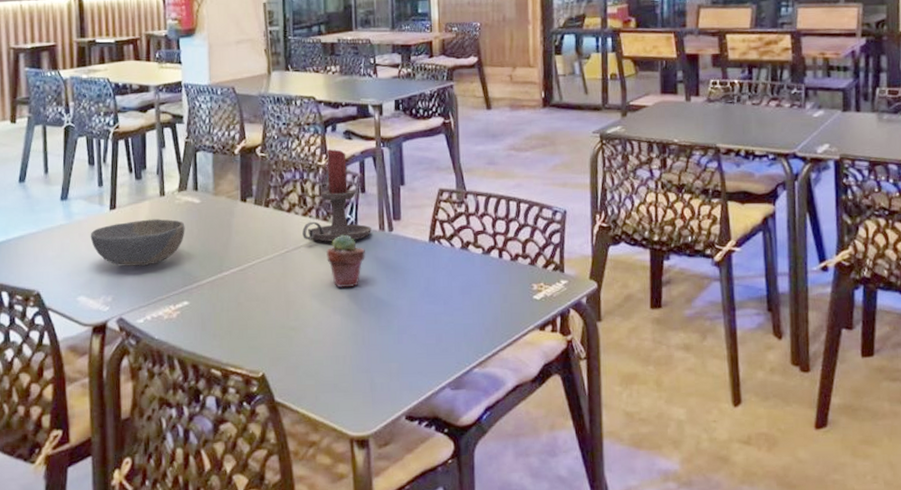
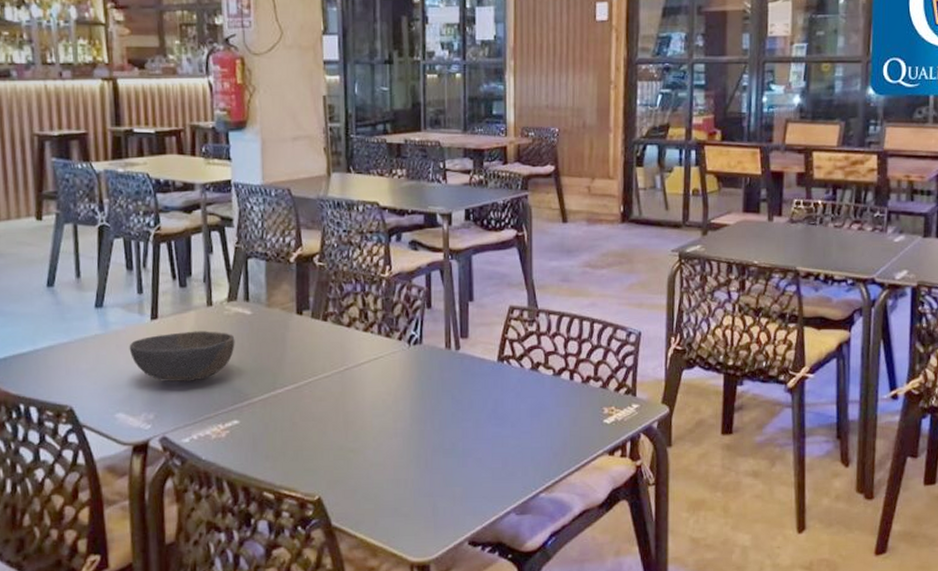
candle holder: present [302,149,371,242] -> none [363,260,437,360]
potted succulent: present [326,234,366,288] -> none [389,352,431,409]

